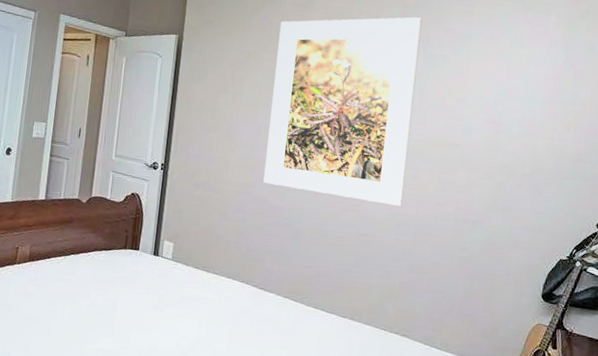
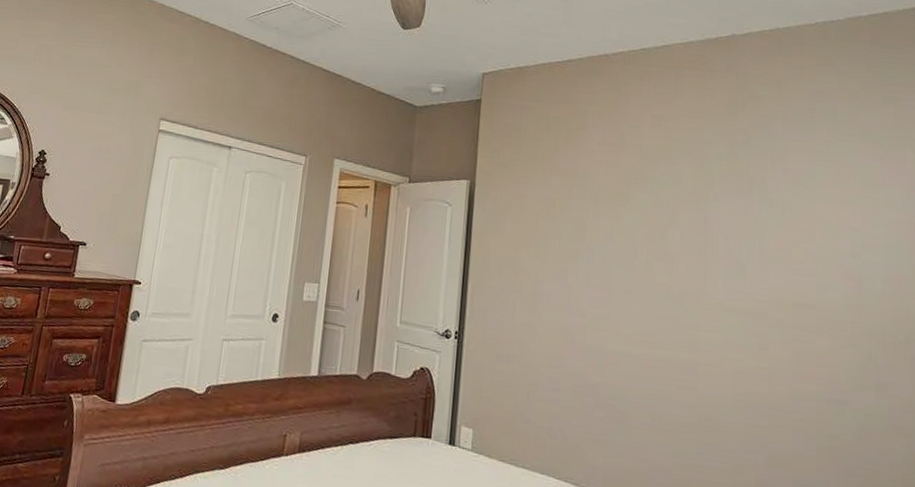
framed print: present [263,17,422,206] -> none [578,156,754,383]

